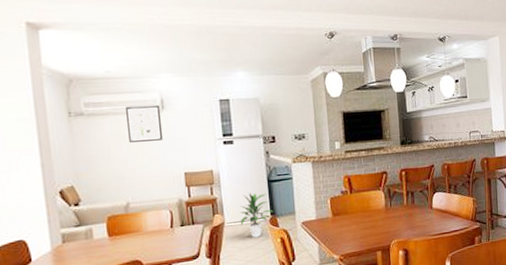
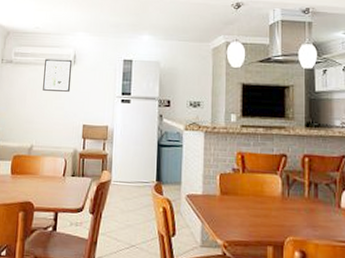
indoor plant: present [240,193,274,238] -> none [125,154,160,202]

